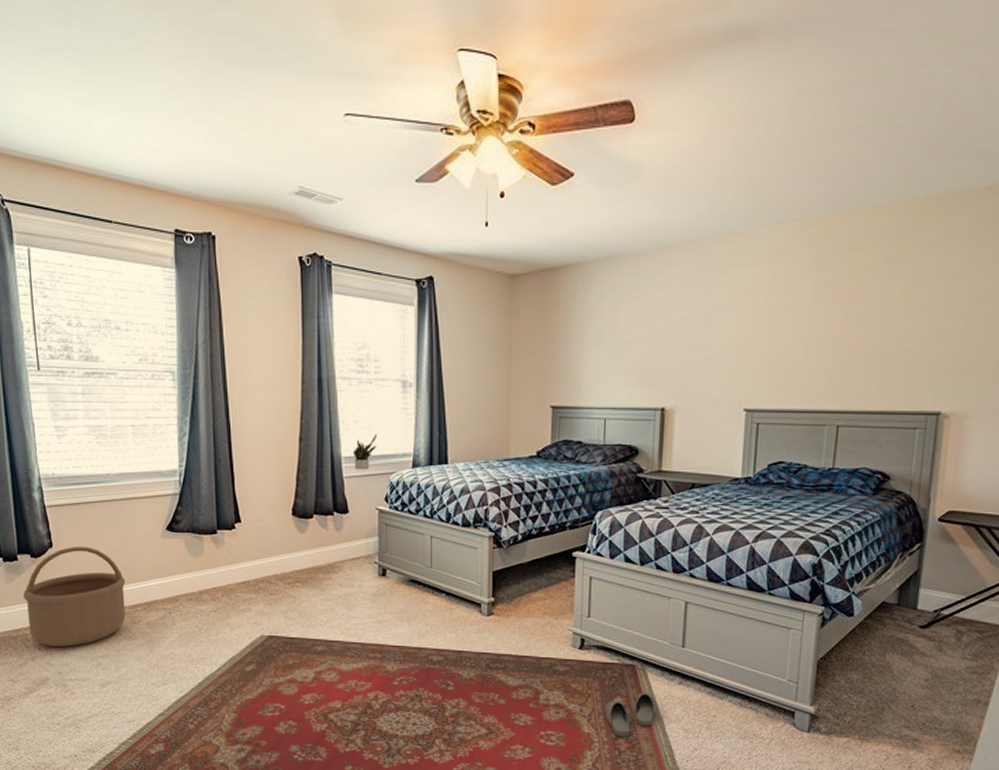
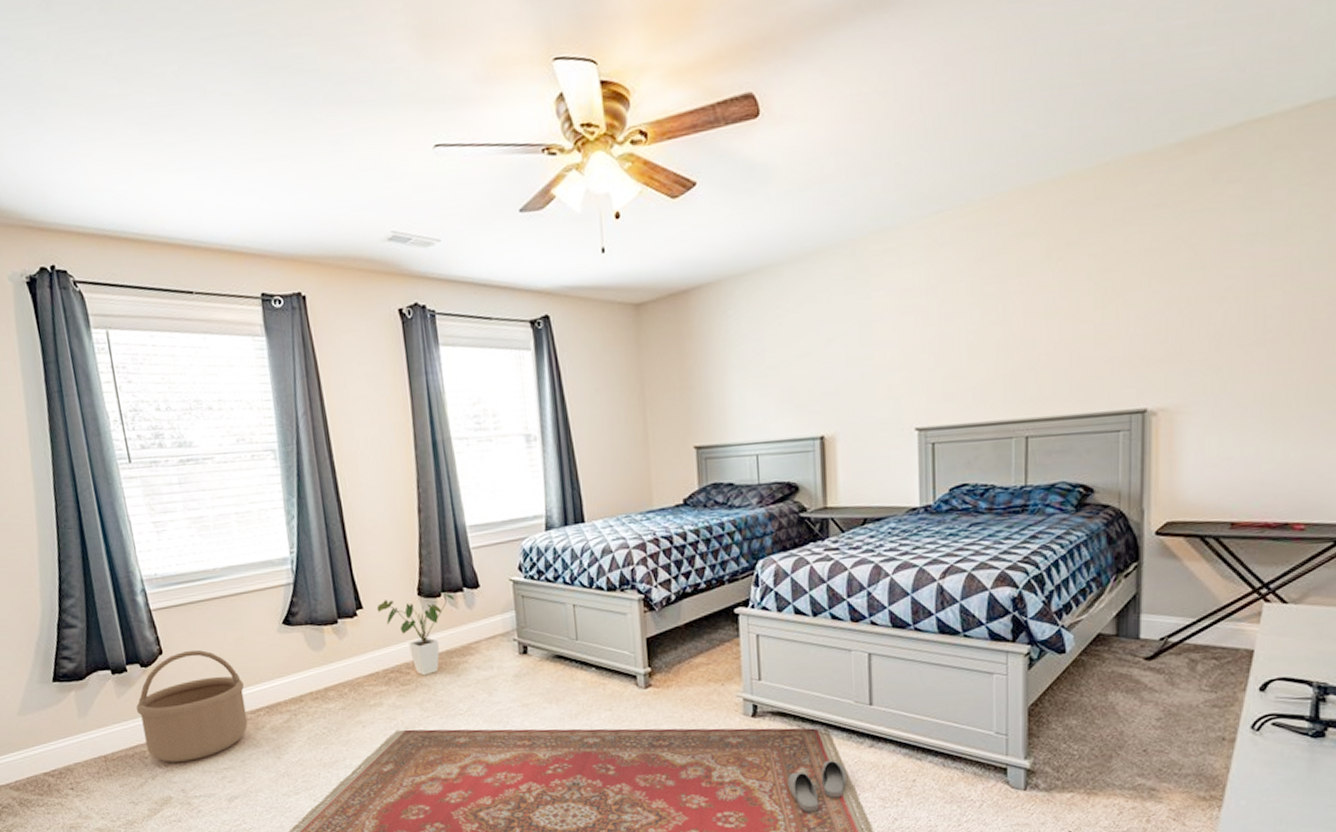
house plant: none [253,514,325,588] -> present [376,592,455,676]
potted plant: present [352,433,377,470] -> none [477,496,504,539]

